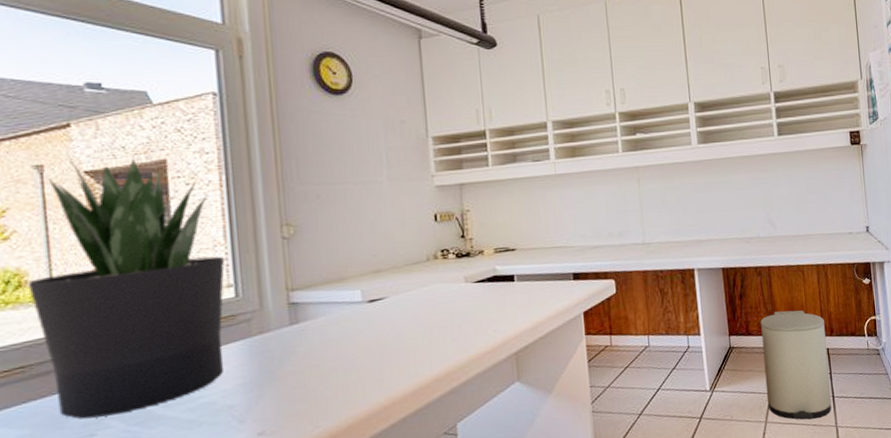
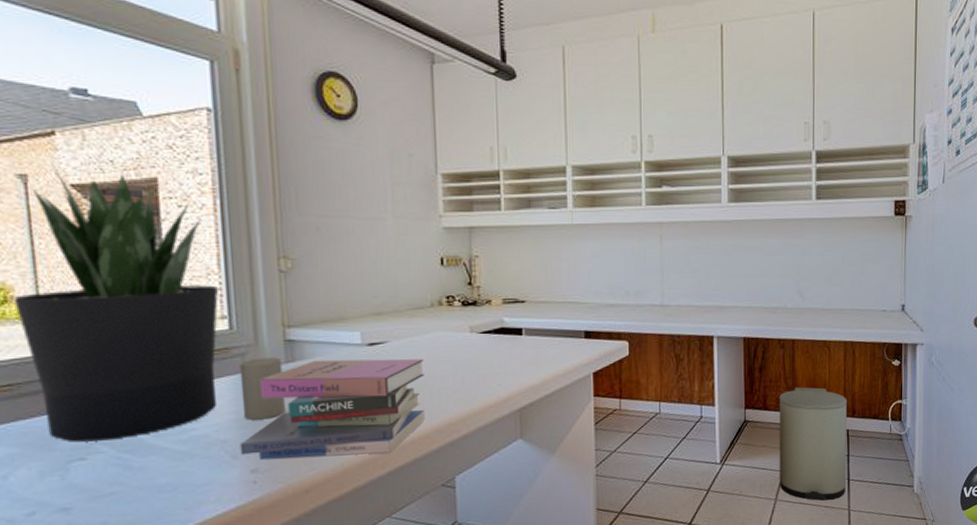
cup: none [245,320,290,384] -> present [239,357,285,420]
books: none [246,311,425,422] -> present [240,359,425,460]

